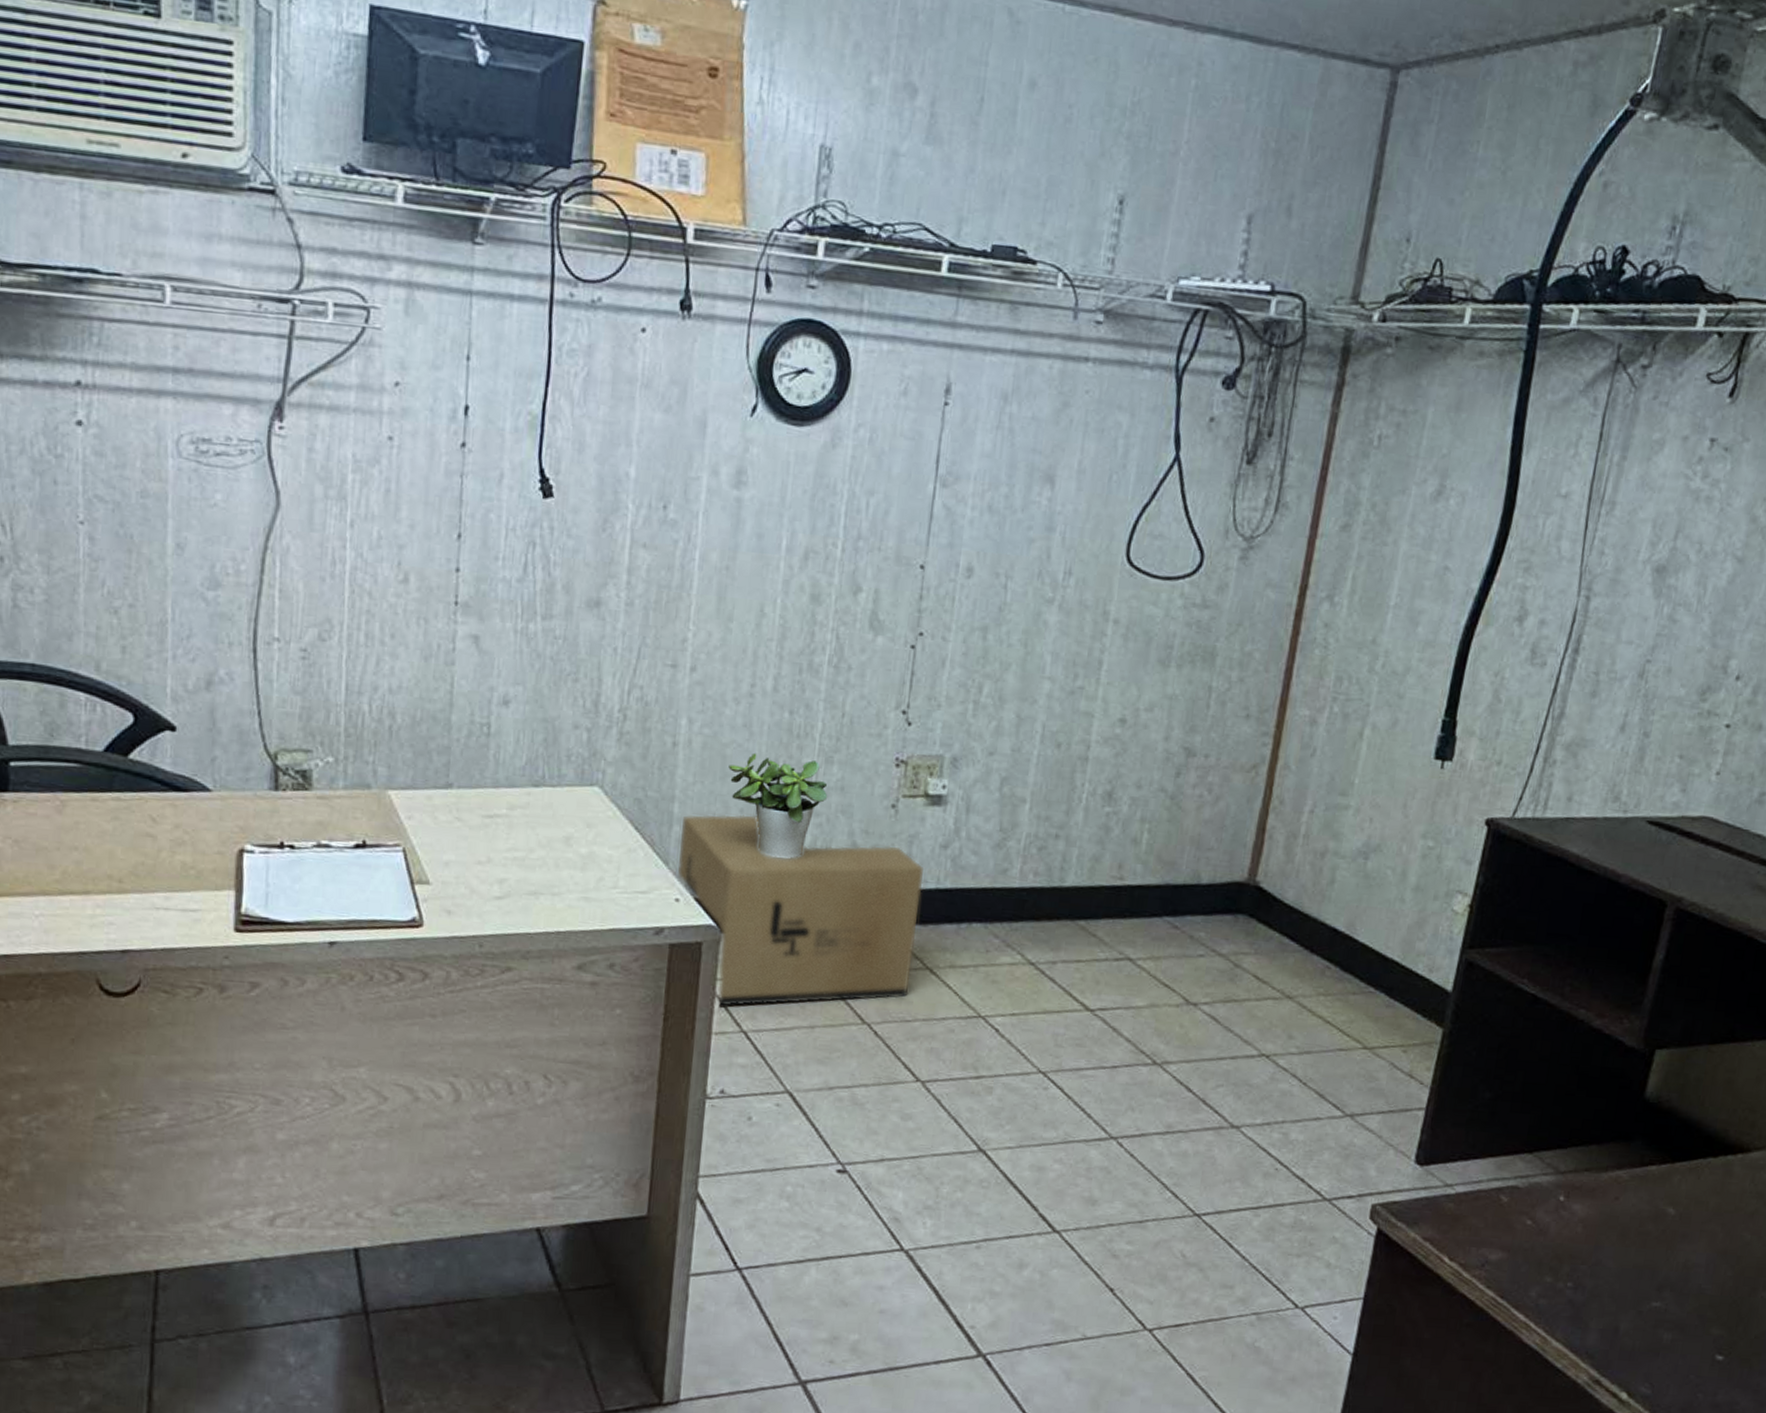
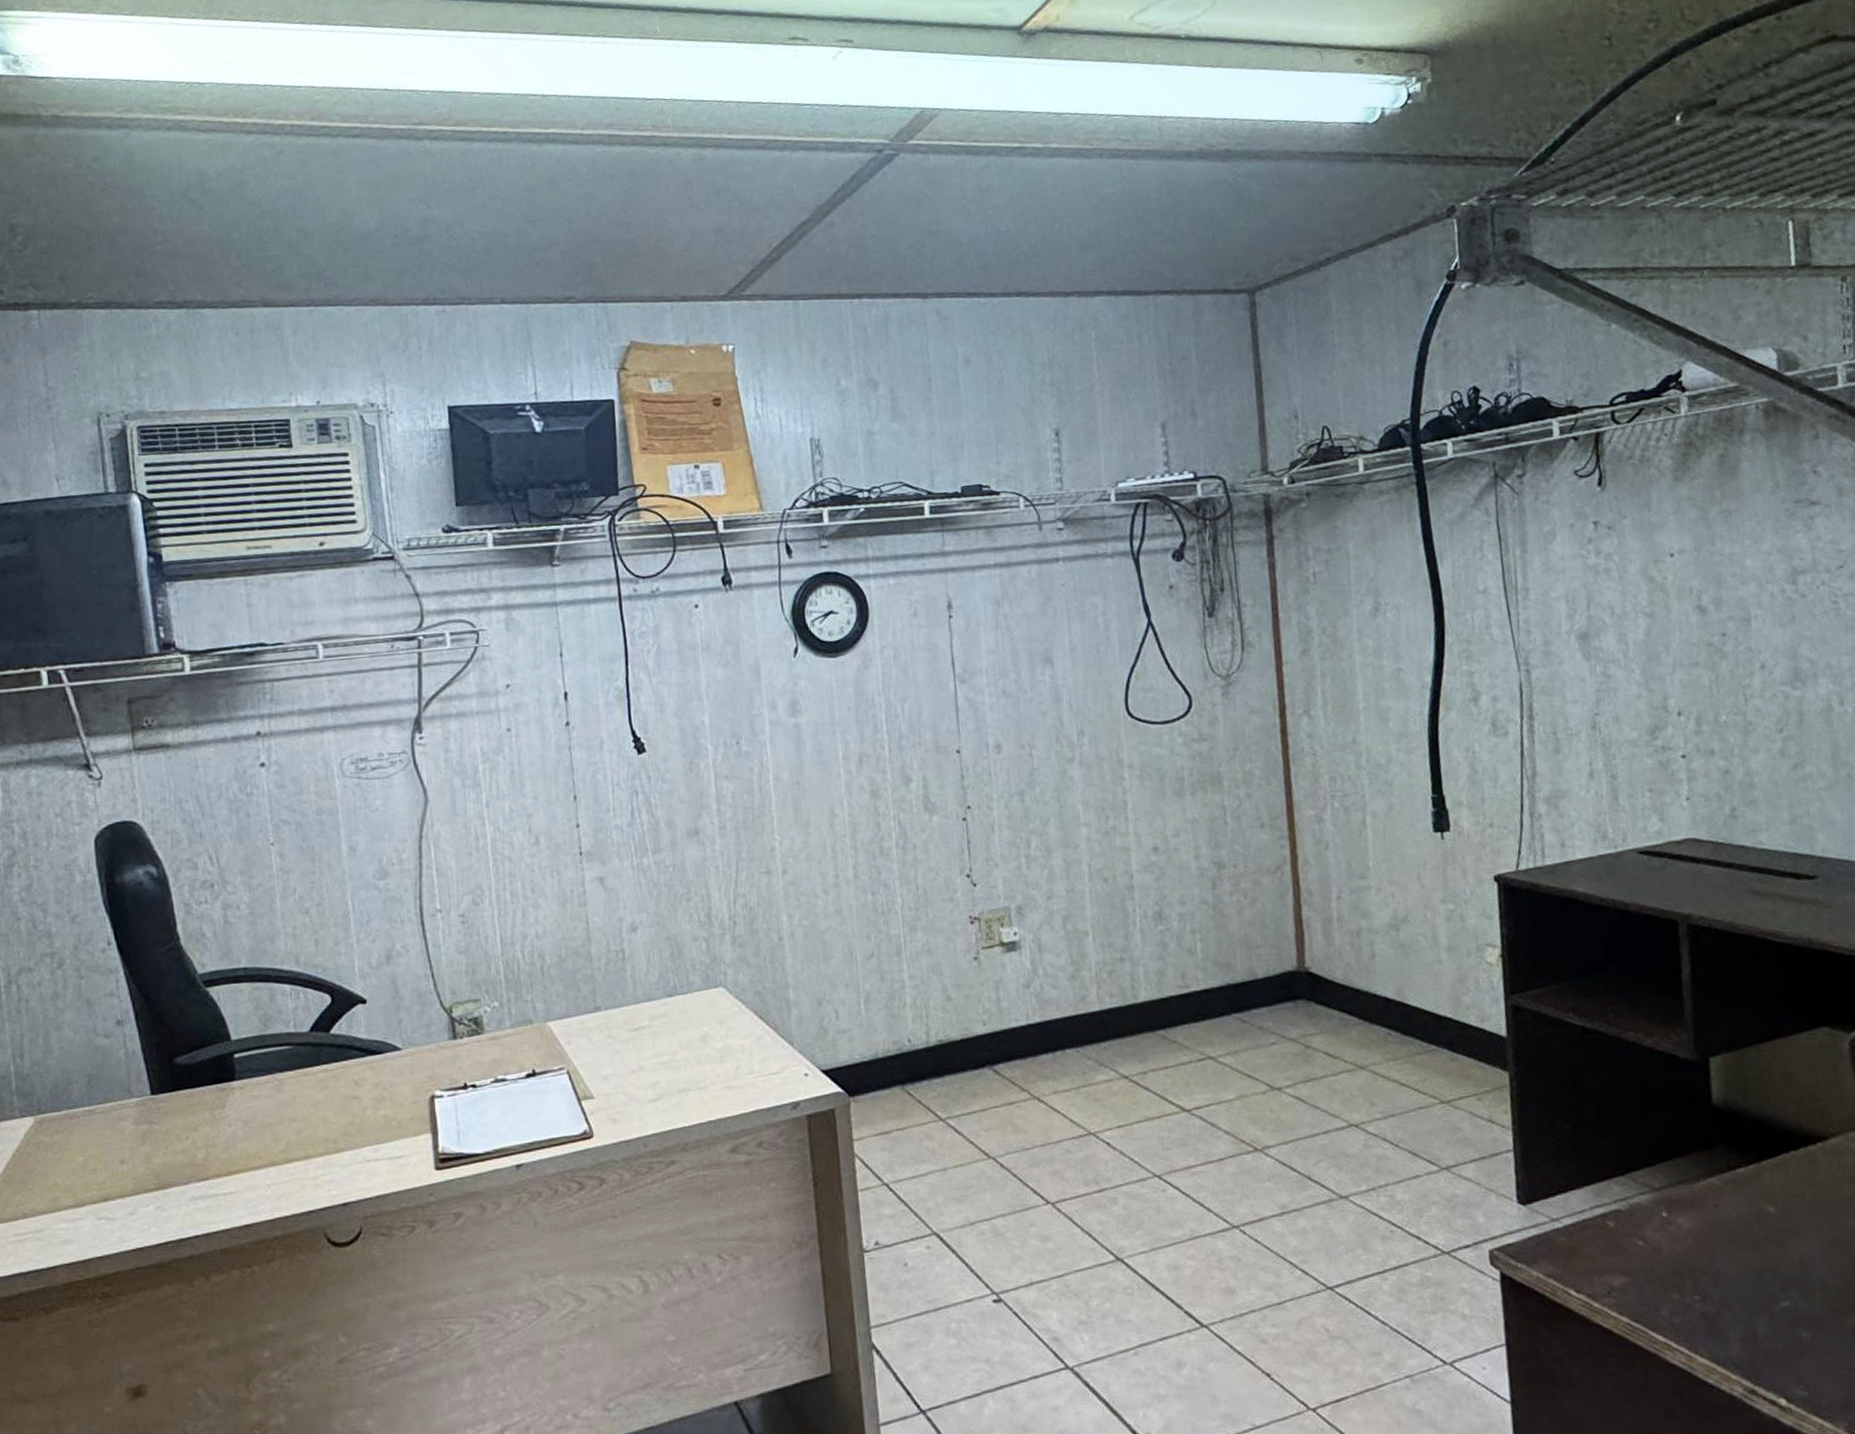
cardboard box: present [678,814,923,1007] -> none [799,988,1023,1165]
potted plant: present [728,752,828,860] -> none [829,931,918,1023]

